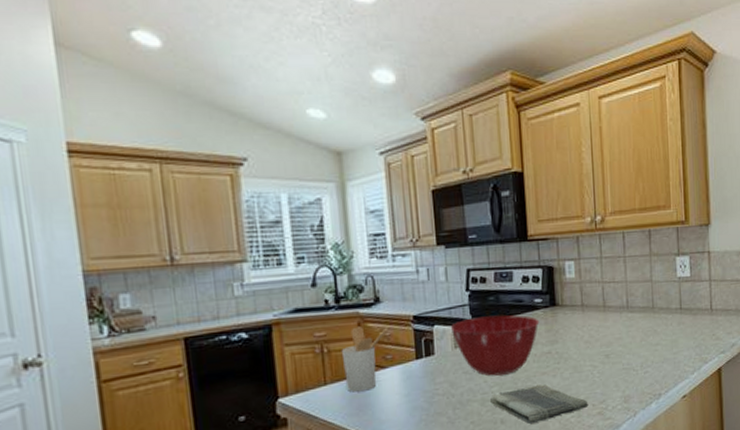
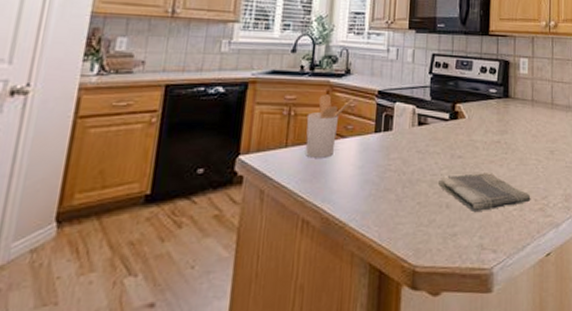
mixing bowl: present [450,315,540,376] -> none [410,99,493,158]

